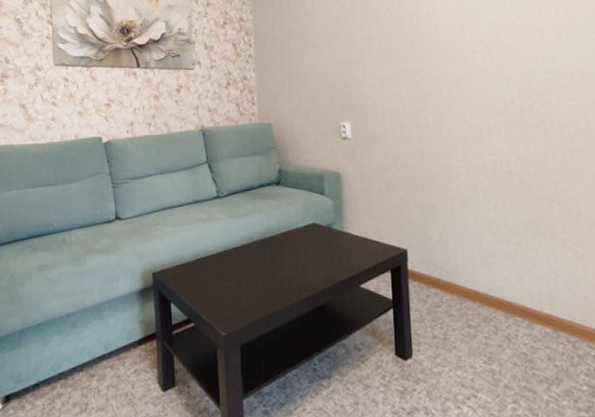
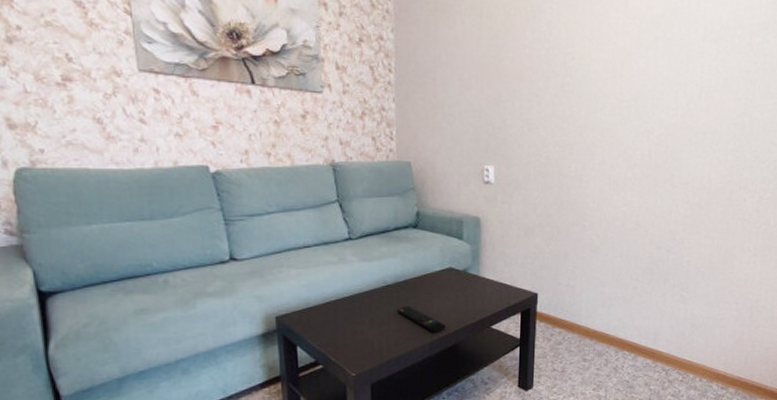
remote control: none [263,262,313,291] -> present [396,305,446,332]

